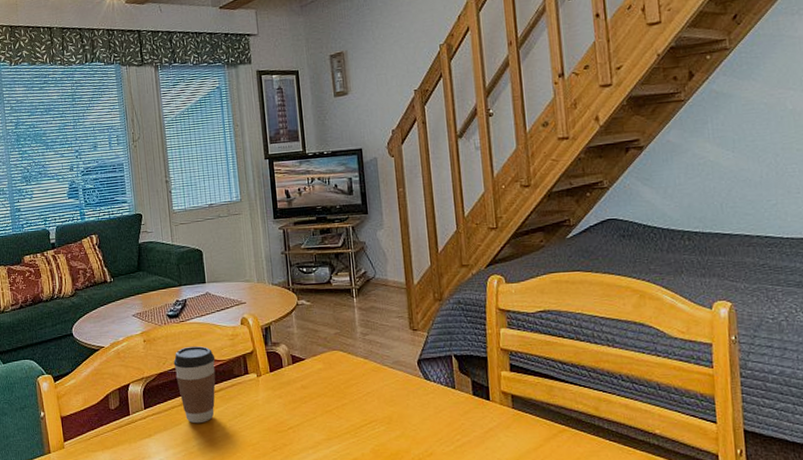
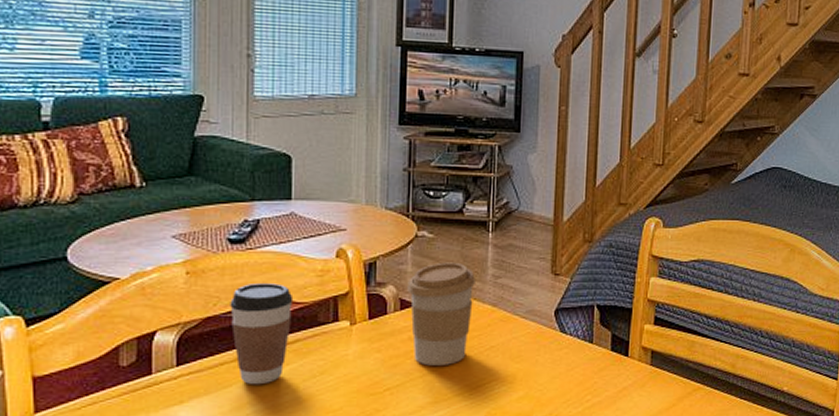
coffee cup: none [295,324,349,409] -> present [407,262,475,366]

